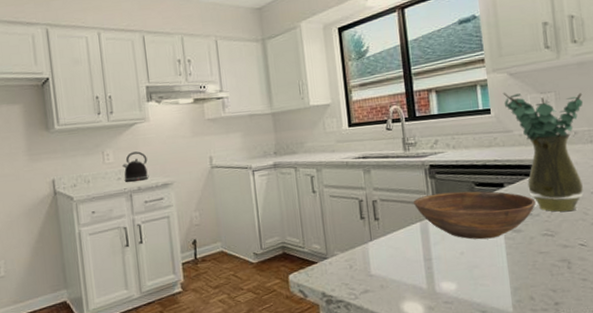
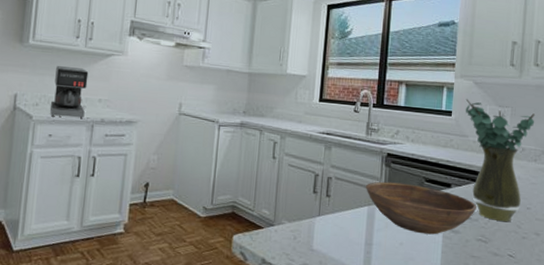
coffee maker: none [85,142,121,195] -> present [50,65,89,119]
kettle: present [122,151,149,182] -> none [89,82,117,114]

